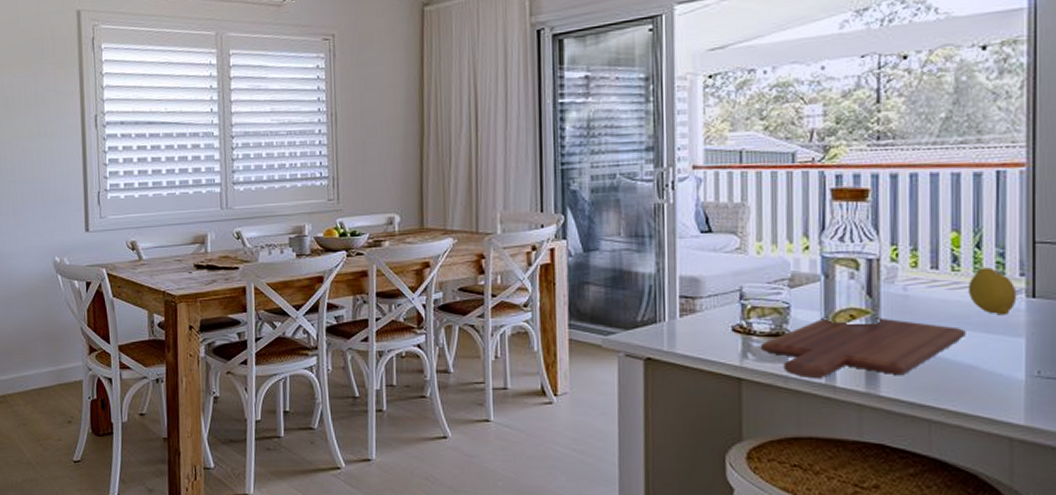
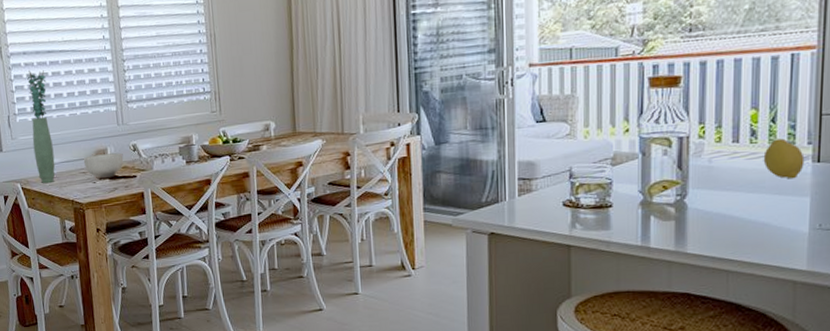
vase: none [123,142,147,271] -> present [27,70,56,184]
bowl: none [179,240,225,269] -> present [83,153,124,179]
cutting board: present [760,317,966,379] -> none [586,187,760,242]

